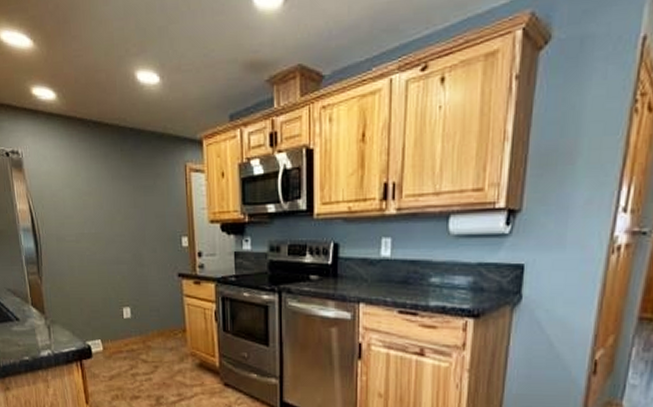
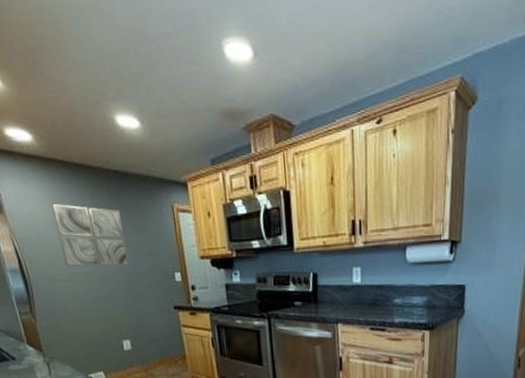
wall art: none [68,162,136,229] -> present [52,203,129,267]

